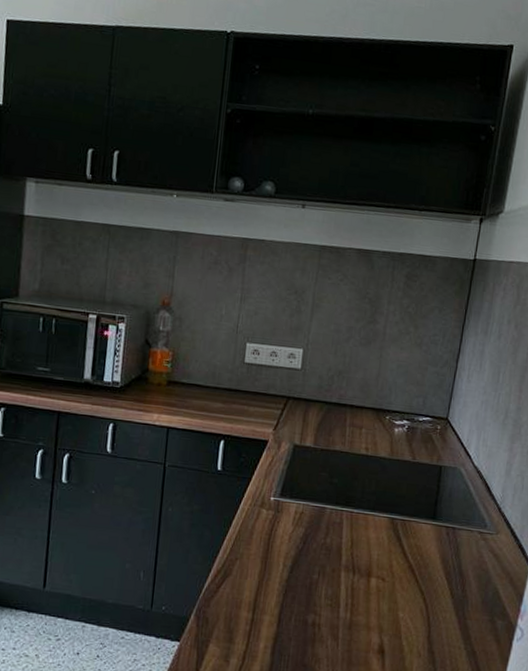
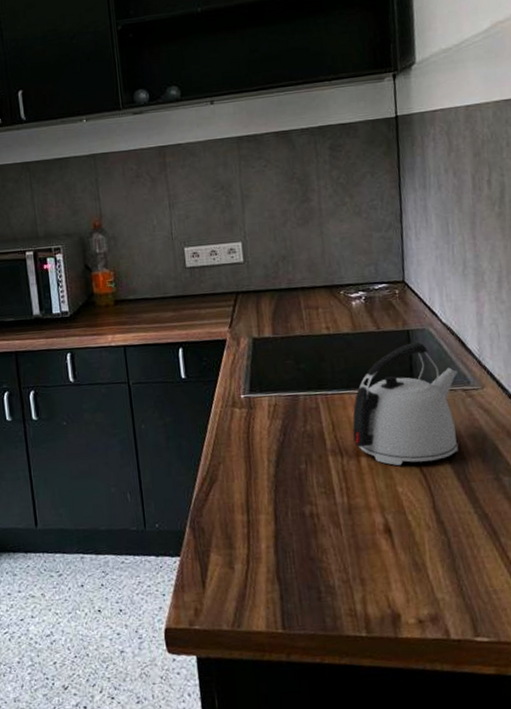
kettle: none [368,478,477,594] -> present [352,342,459,465]

